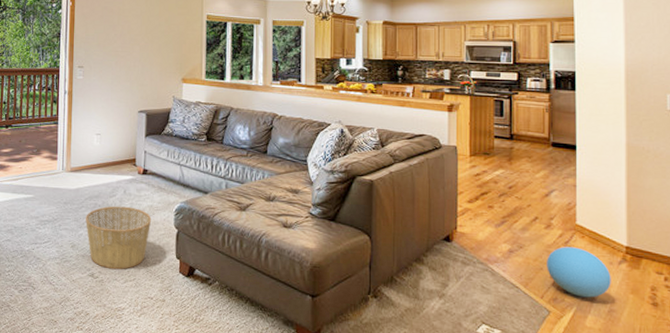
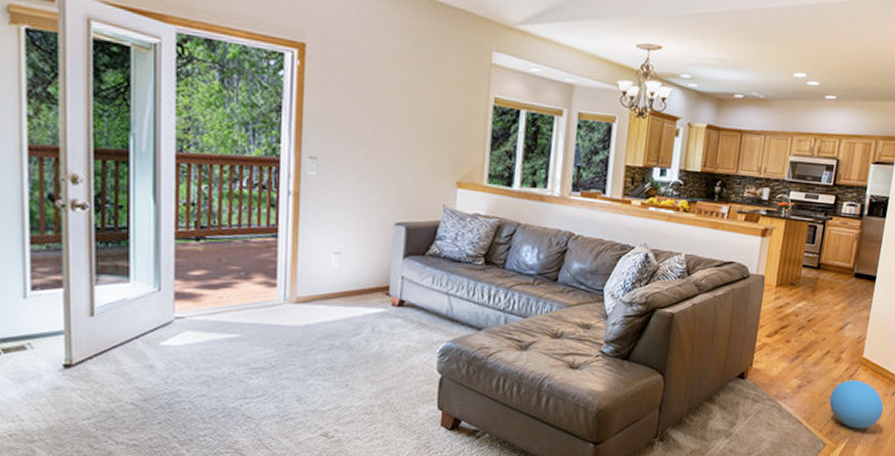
basket: present [86,206,152,270] -> none [317,347,408,426]

